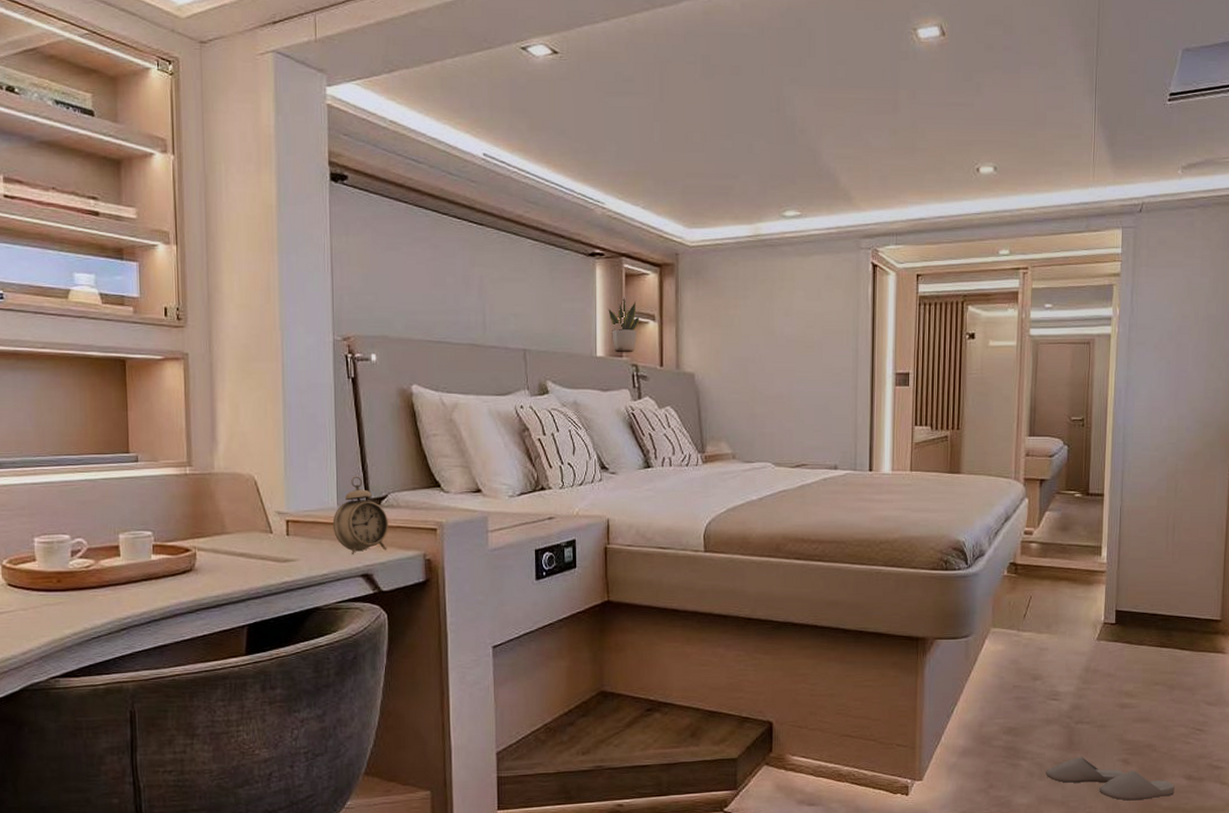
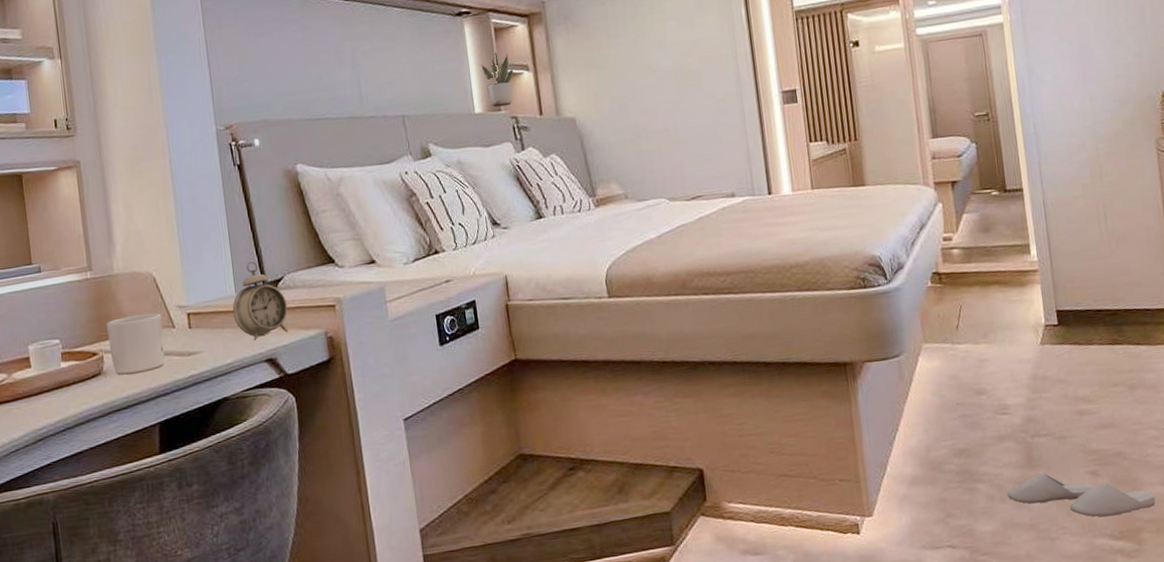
mug: none [201,516,260,574] -> present [106,313,165,375]

